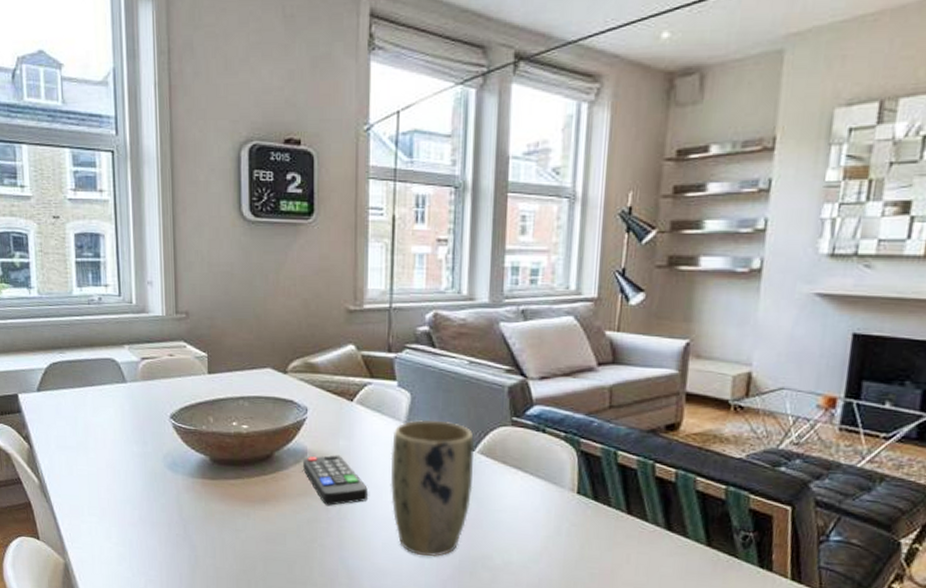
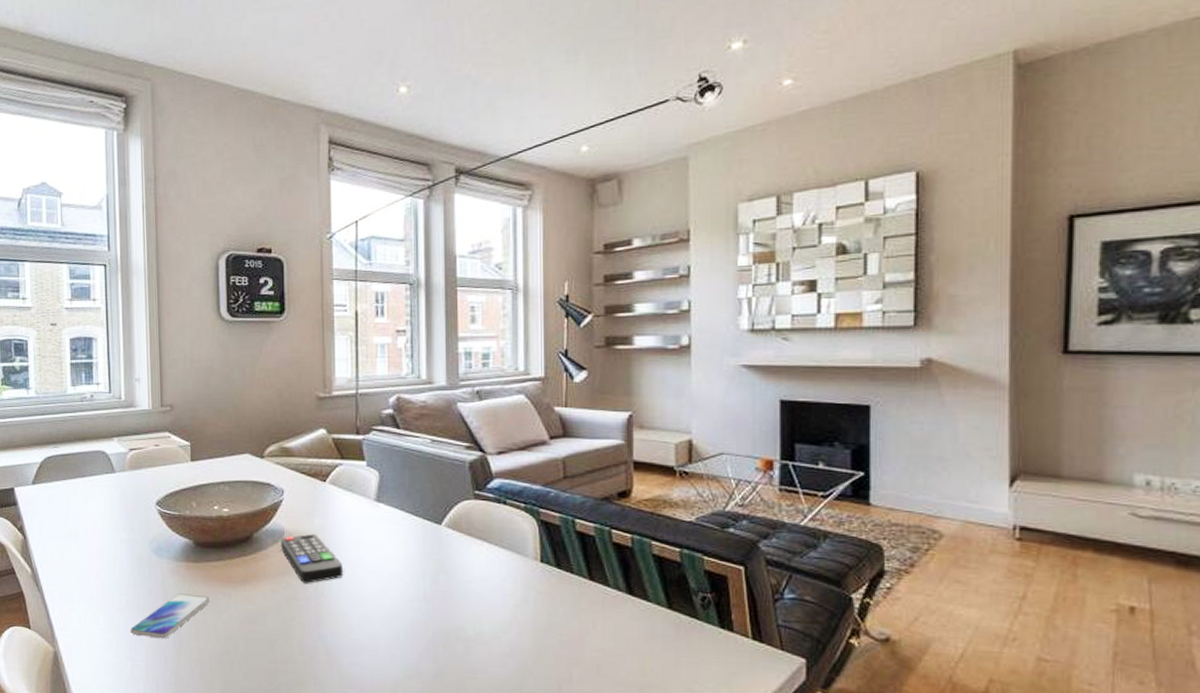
smartphone: none [144,510,227,556] -> present [130,593,210,639]
plant pot: present [390,420,475,556] -> none [363,497,442,630]

